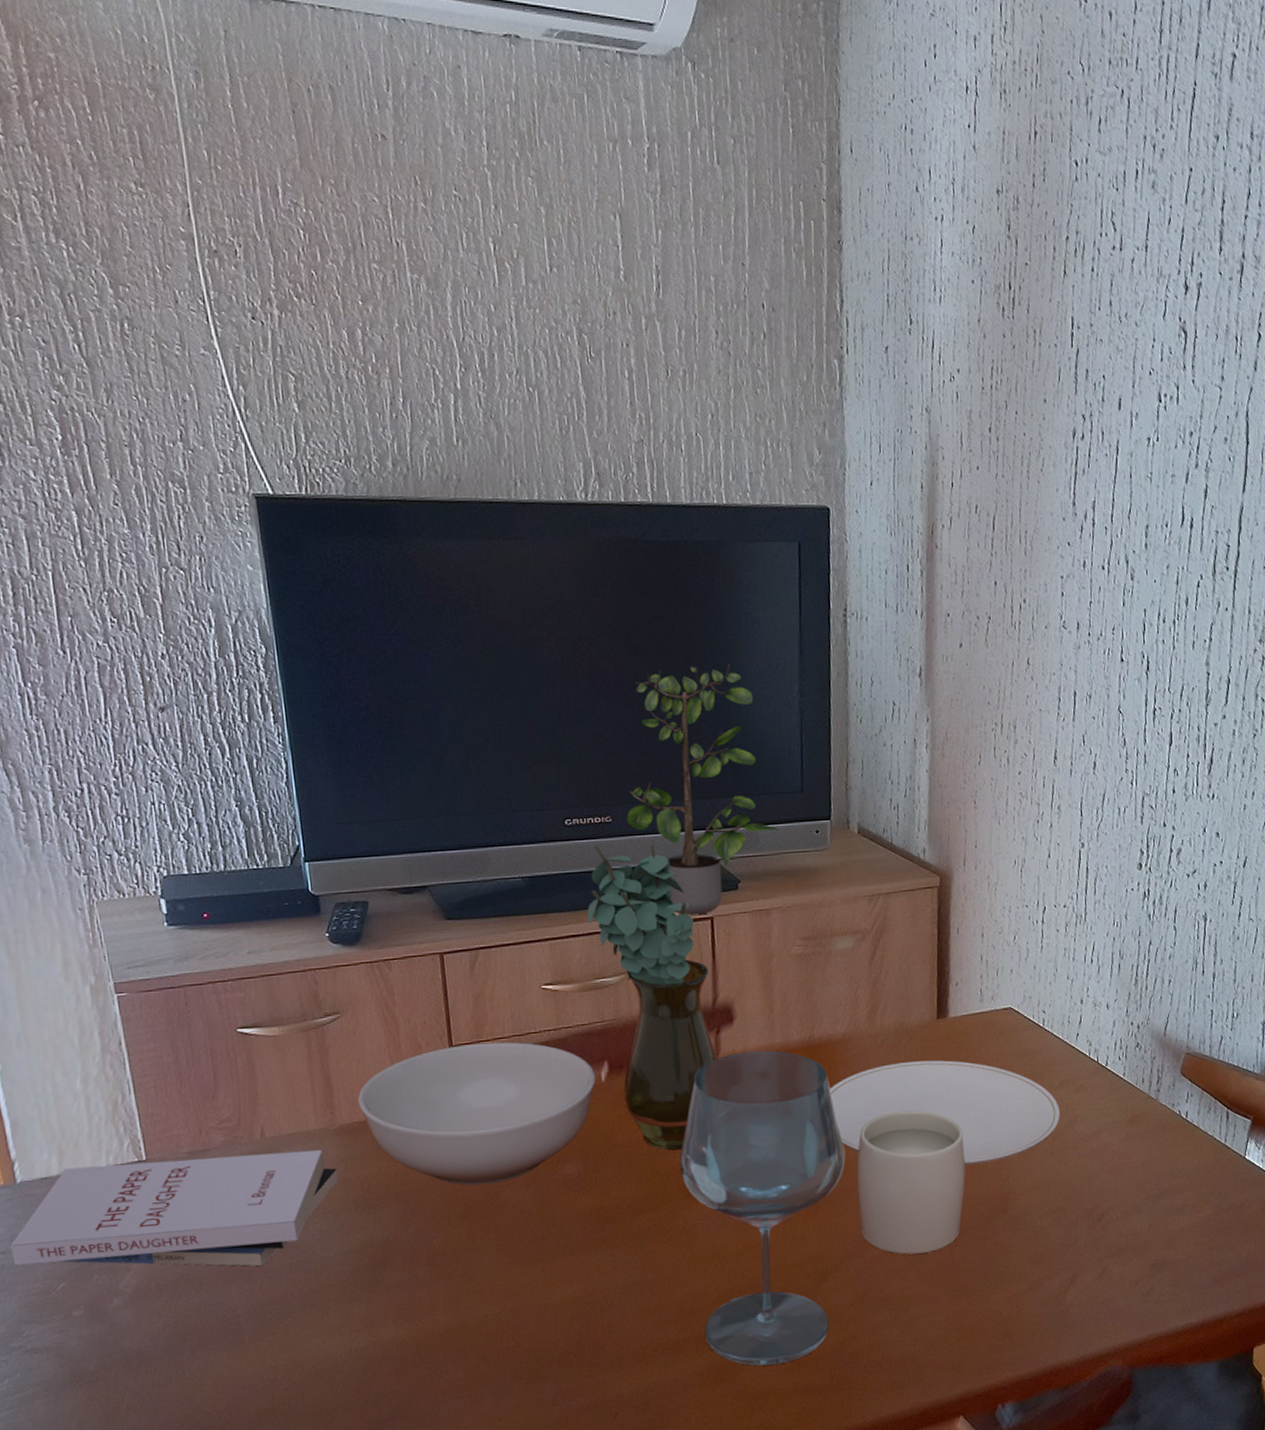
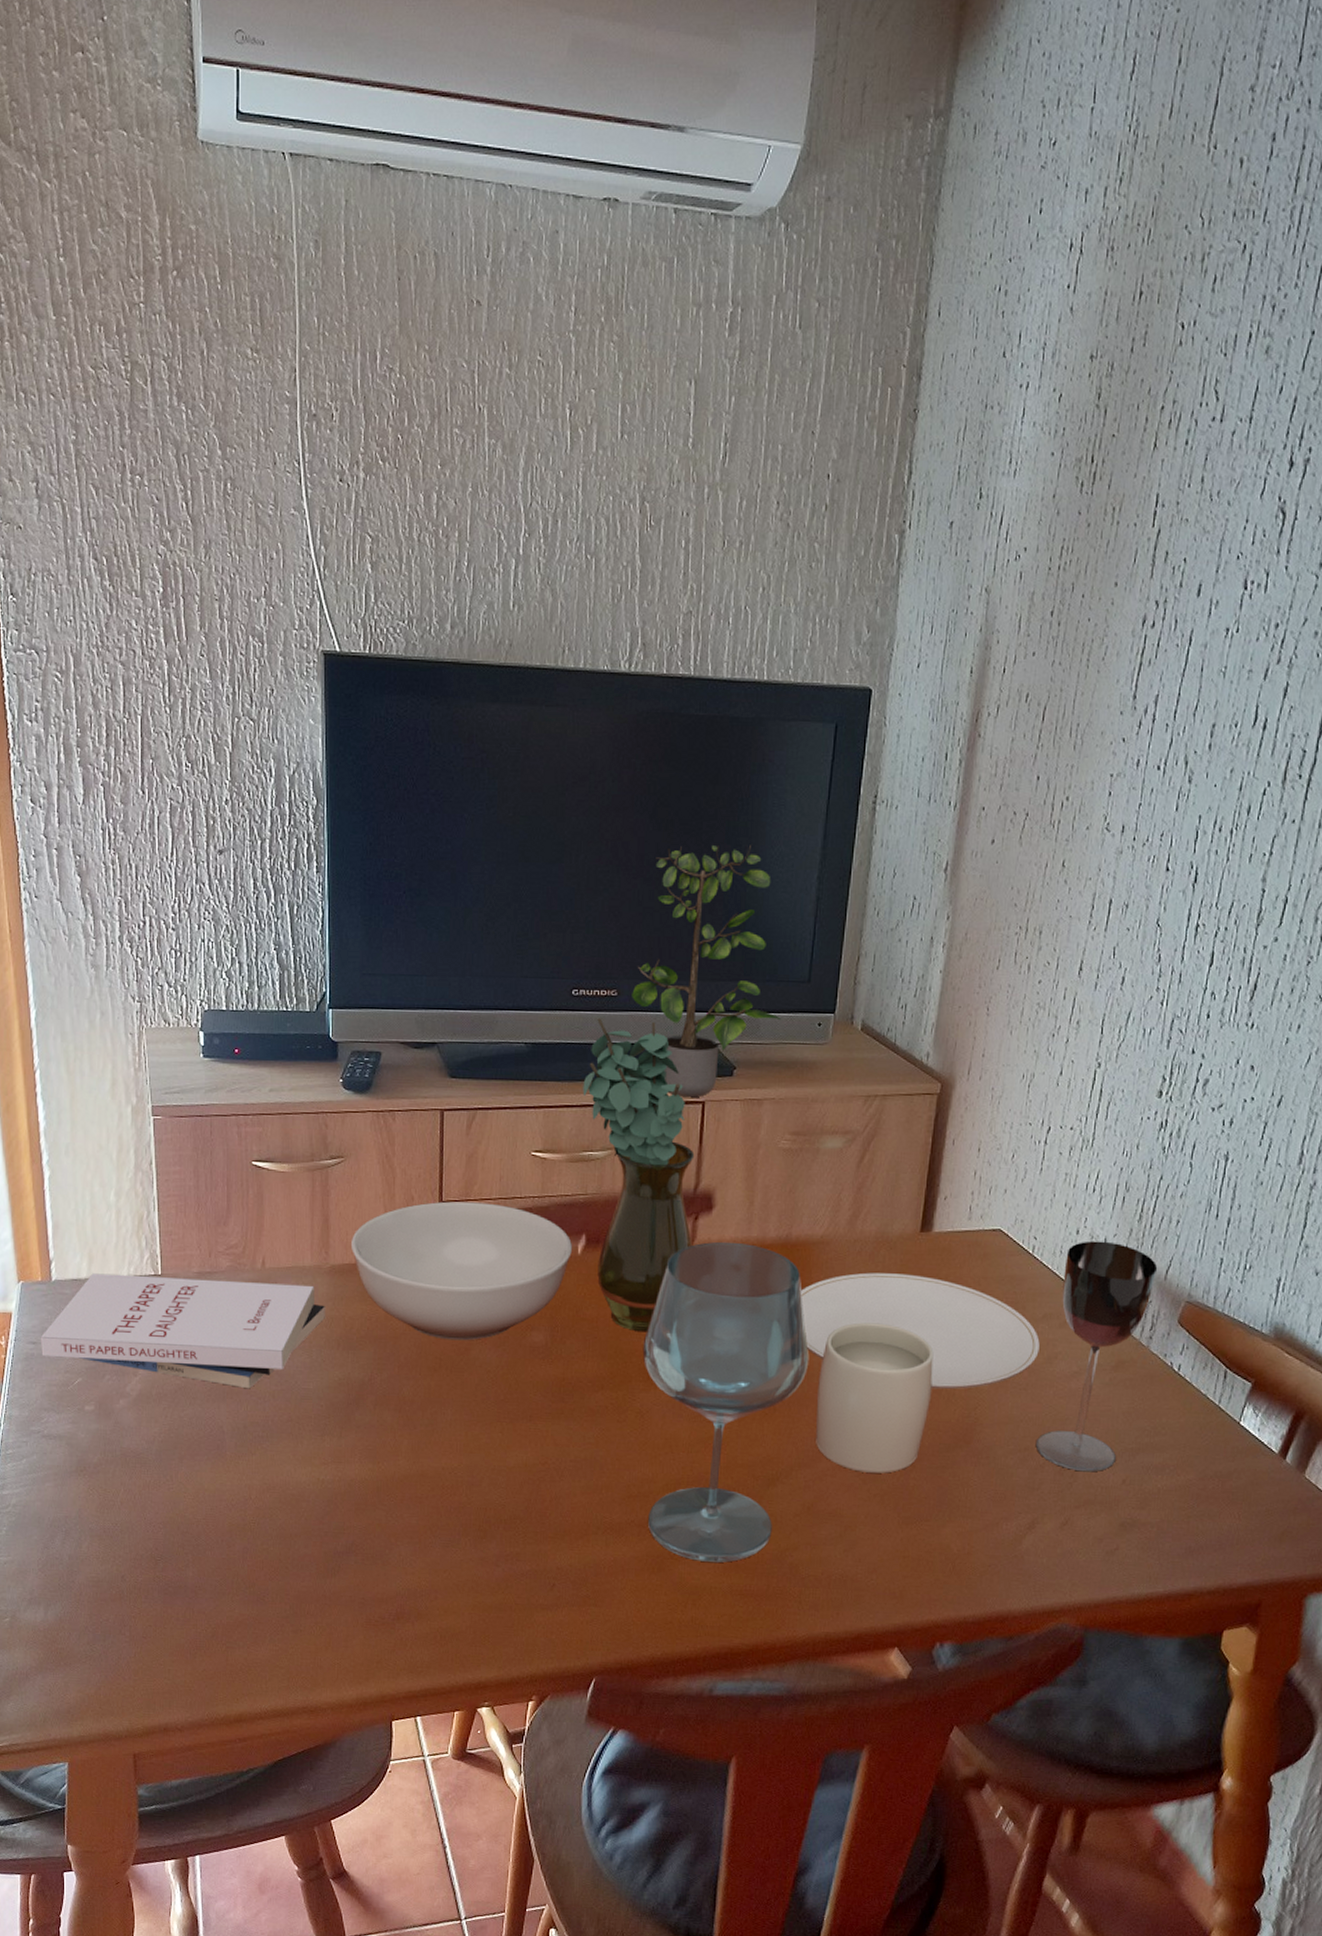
wineglass: none [1067,1007,1157,1223] -> present [1035,1241,1158,1472]

